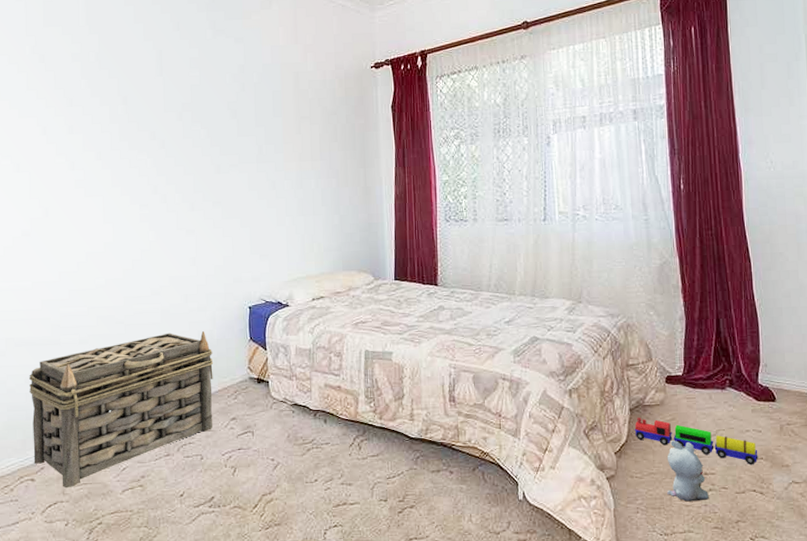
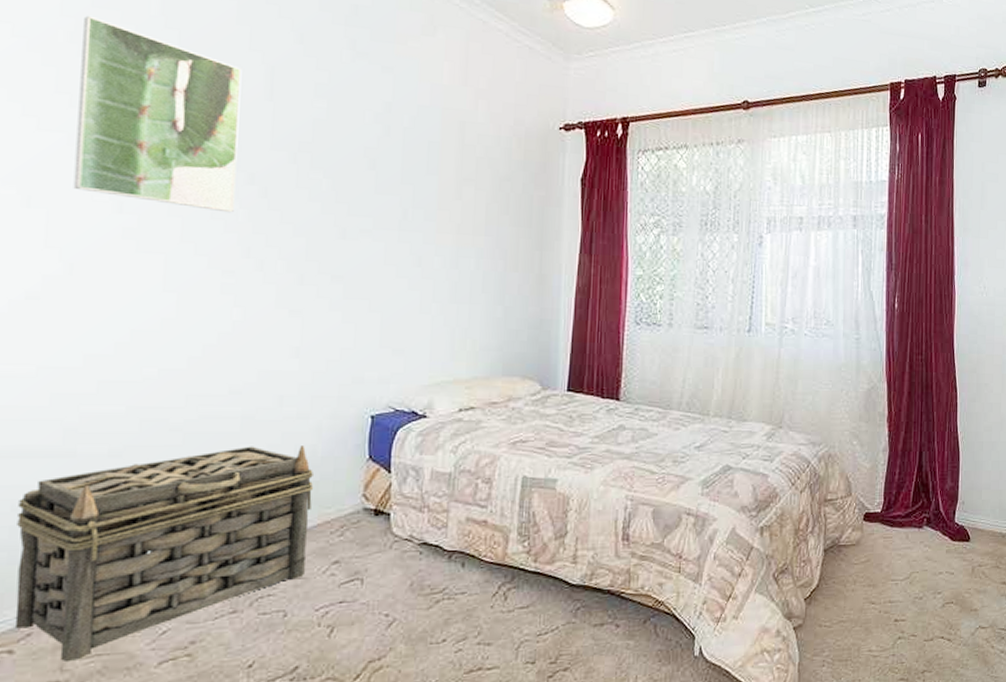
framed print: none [40,33,144,162] -> present [73,15,242,213]
toy train: present [634,418,758,465] -> none [827,559,949,610]
plush toy: present [667,440,709,502] -> none [856,584,897,652]

